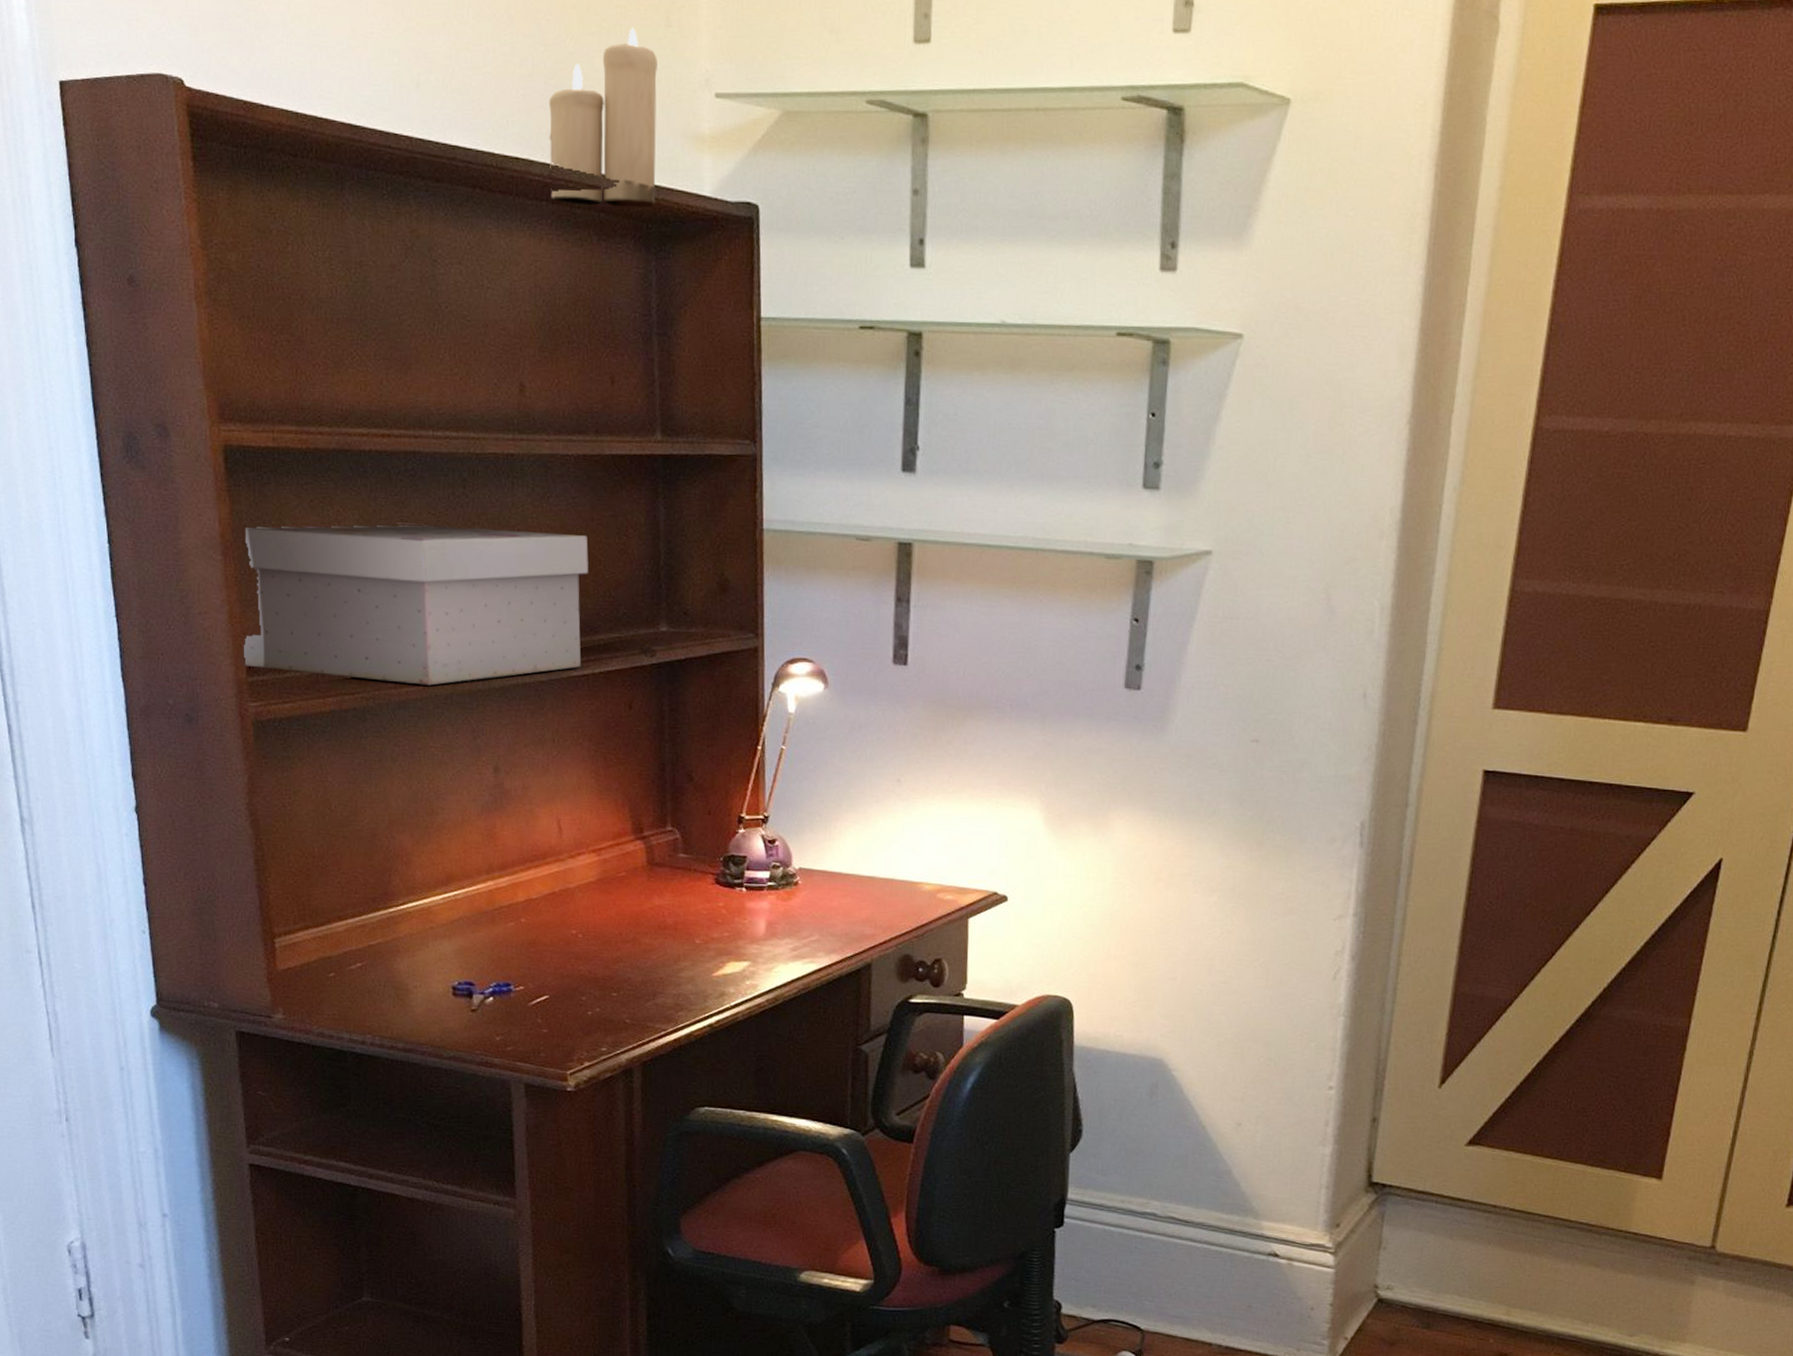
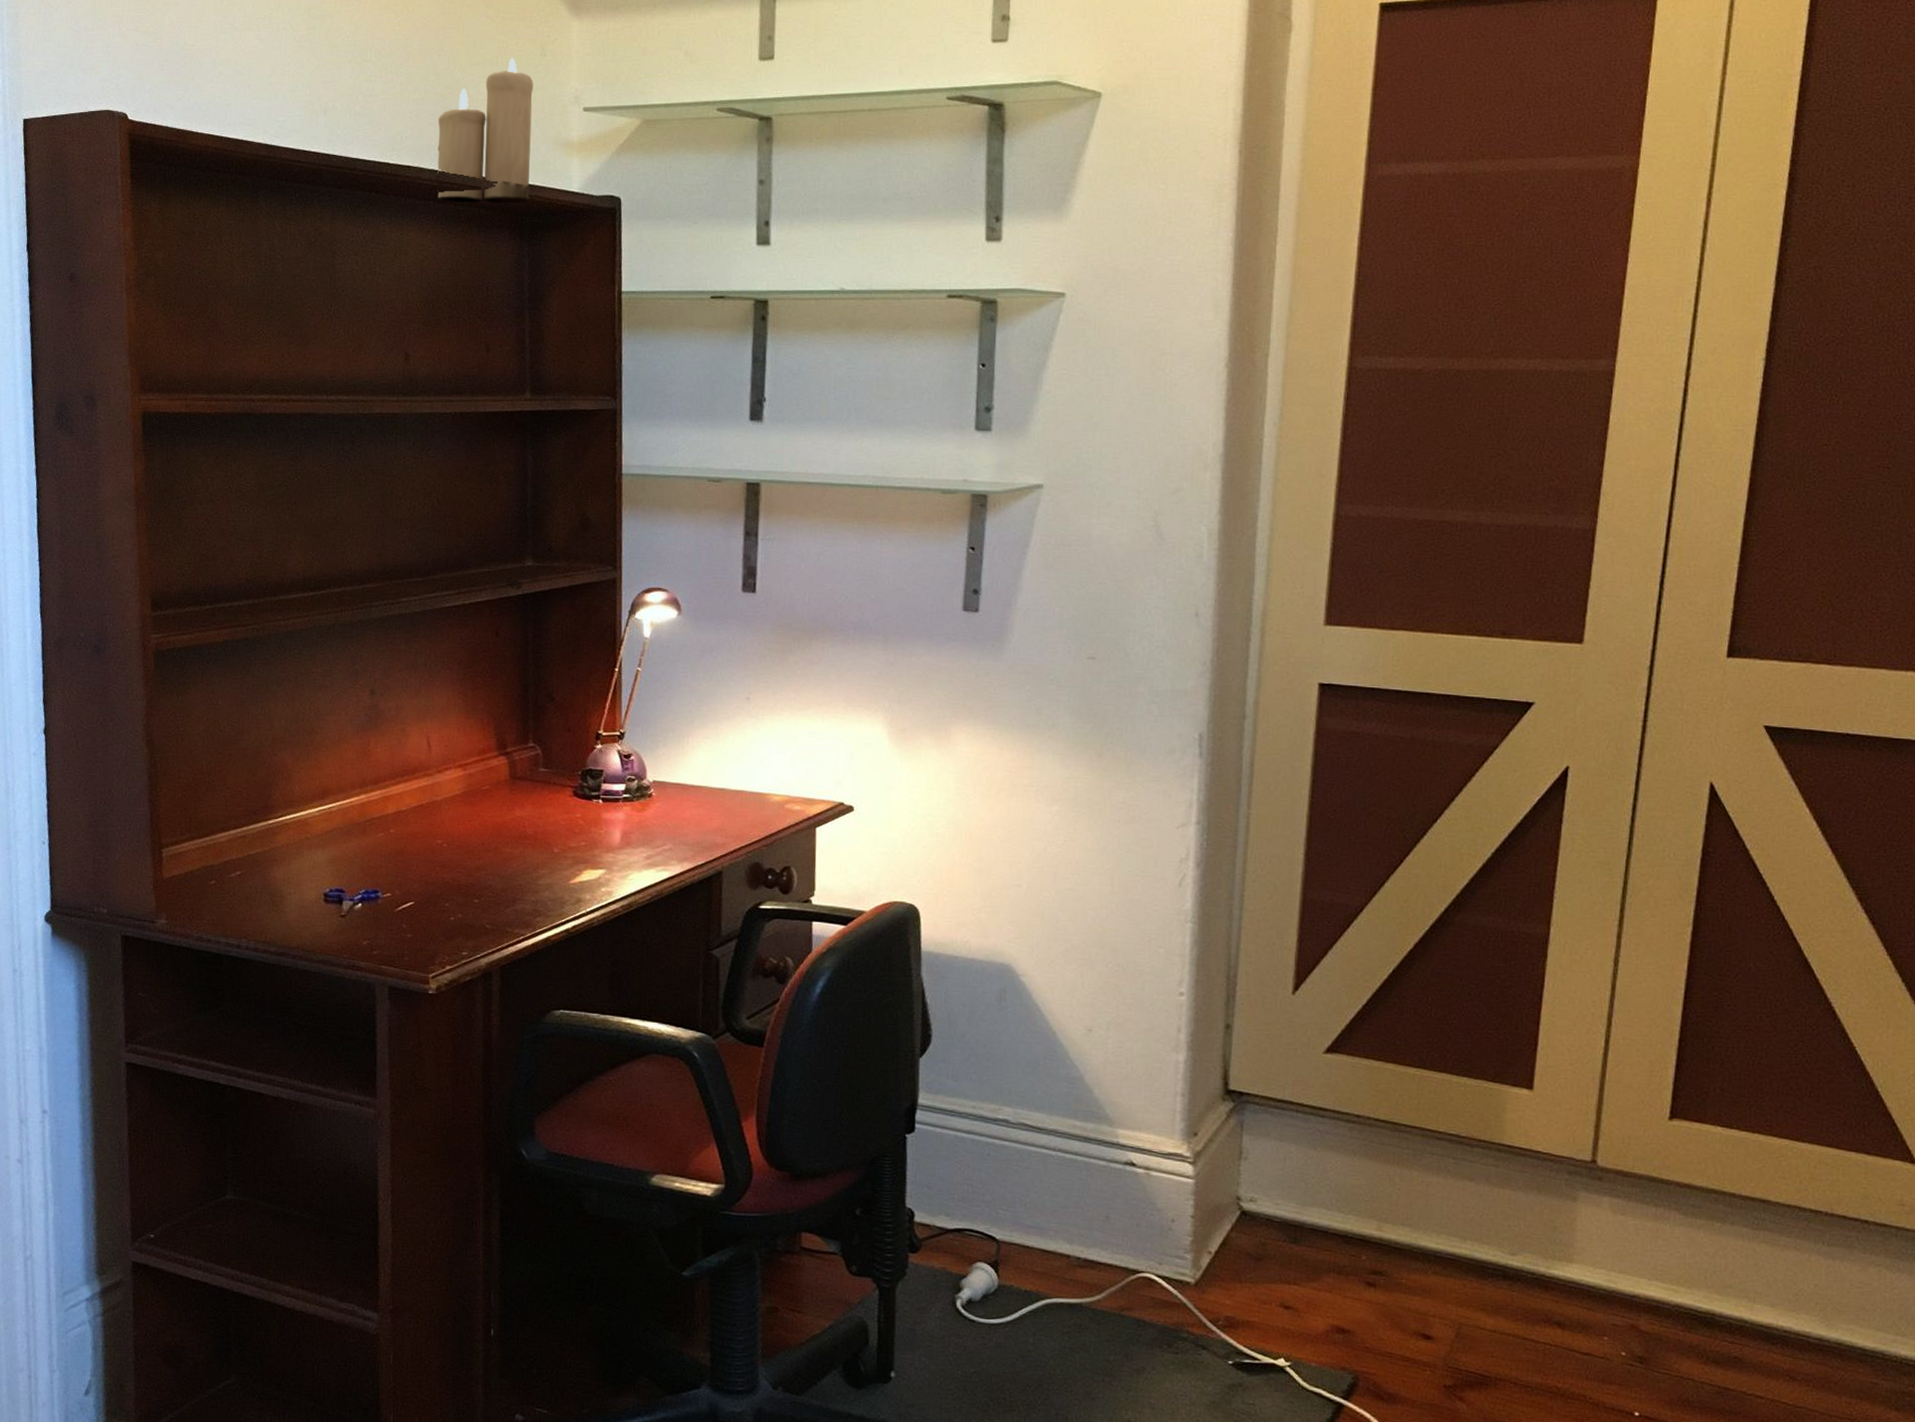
decorative box: present [243,522,588,686] -> none [148,475,462,617]

